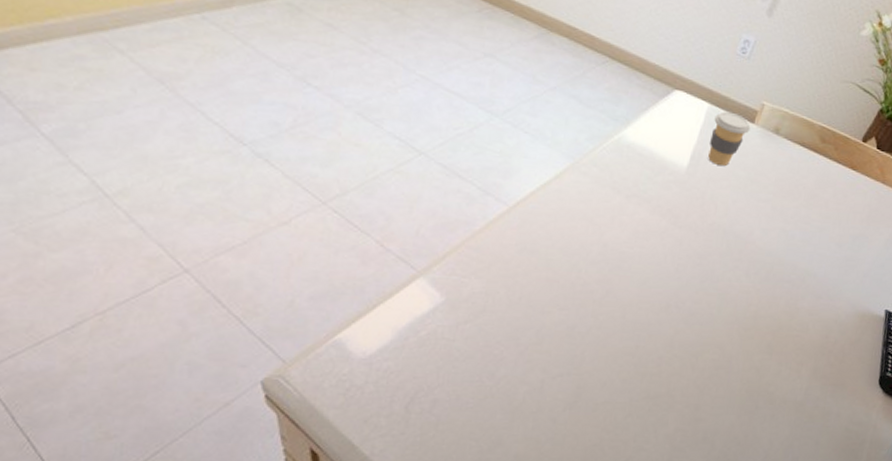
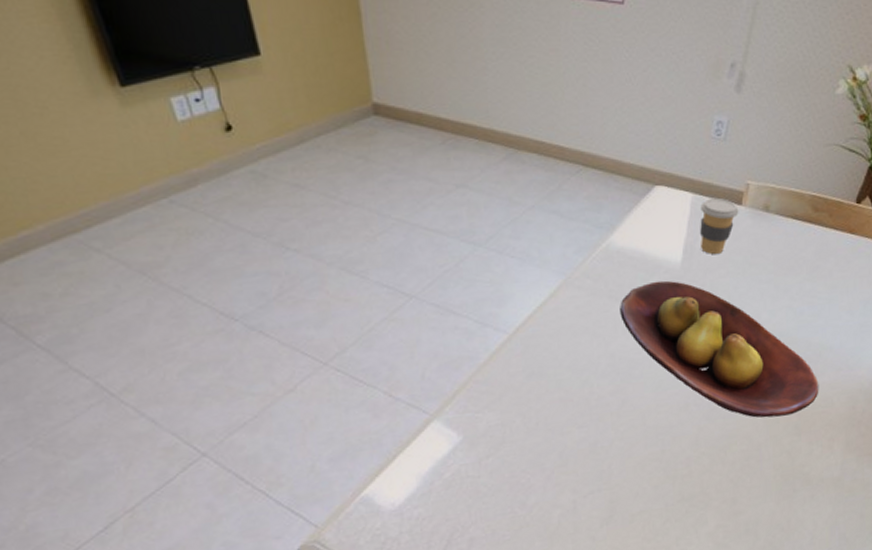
fruit bowl: none [619,181,798,333] -> present [620,280,819,418]

